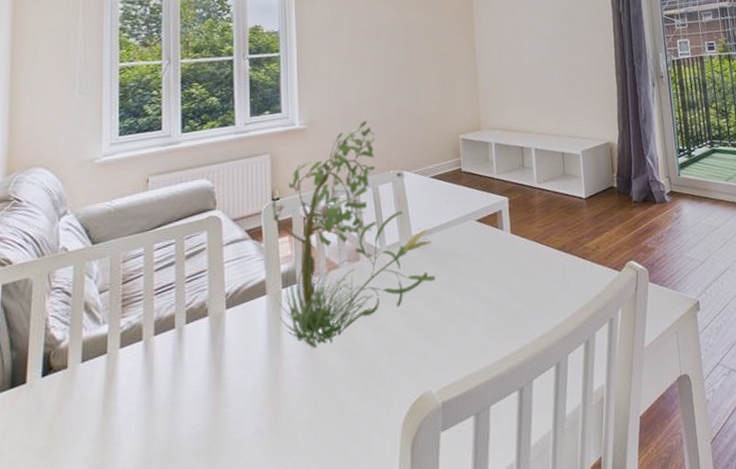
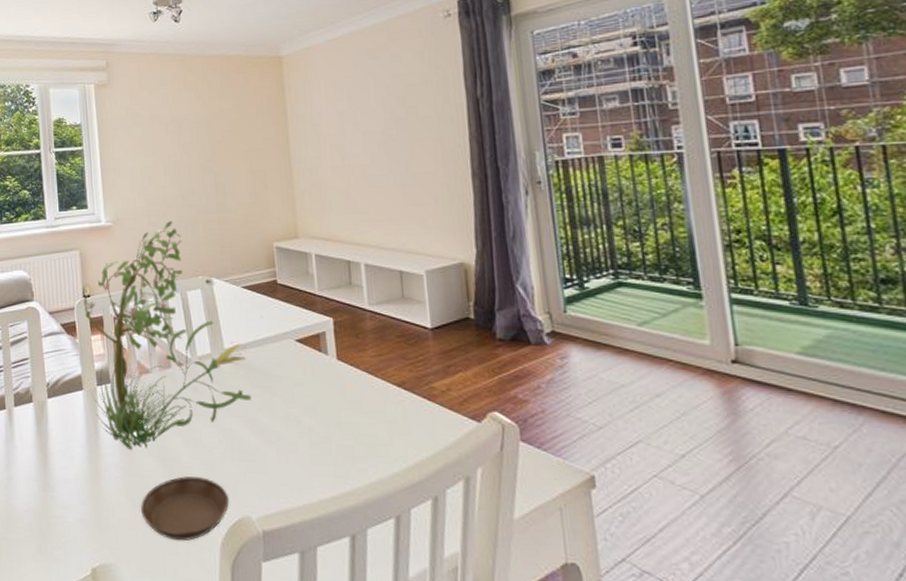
saucer: none [323,362,412,431] -> present [141,476,230,541]

